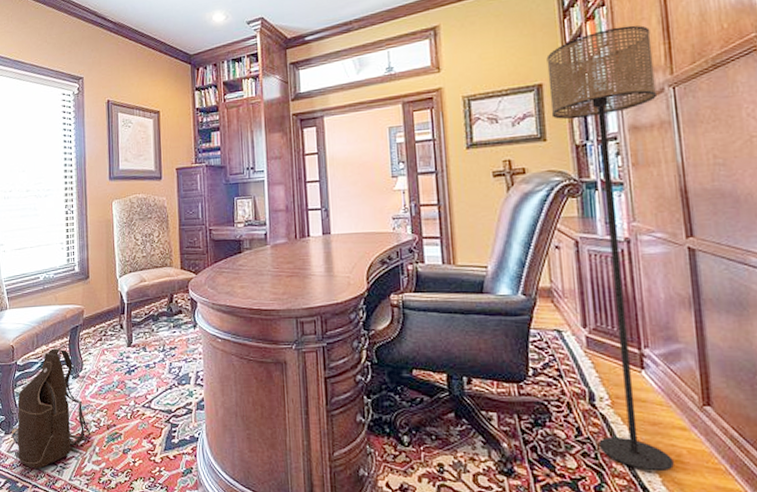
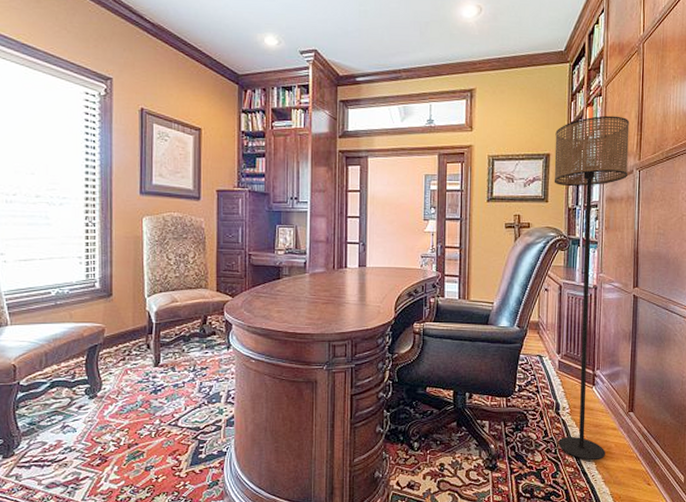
shoulder bag: present [11,348,91,469] -> none [11,368,109,492]

